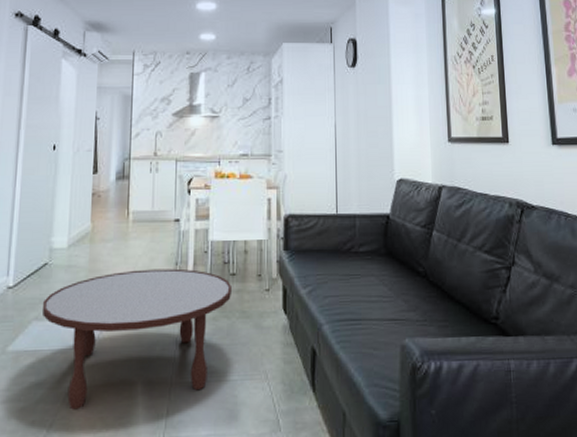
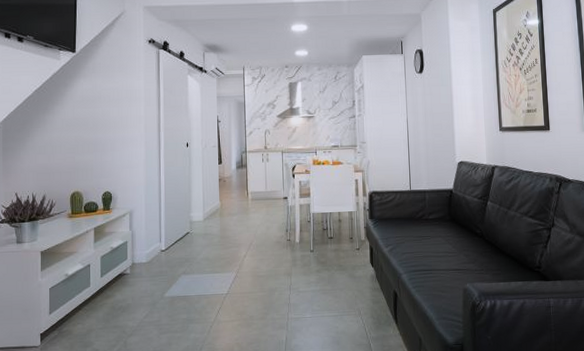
coffee table: present [43,268,231,410] -> none [188,234,330,338]

